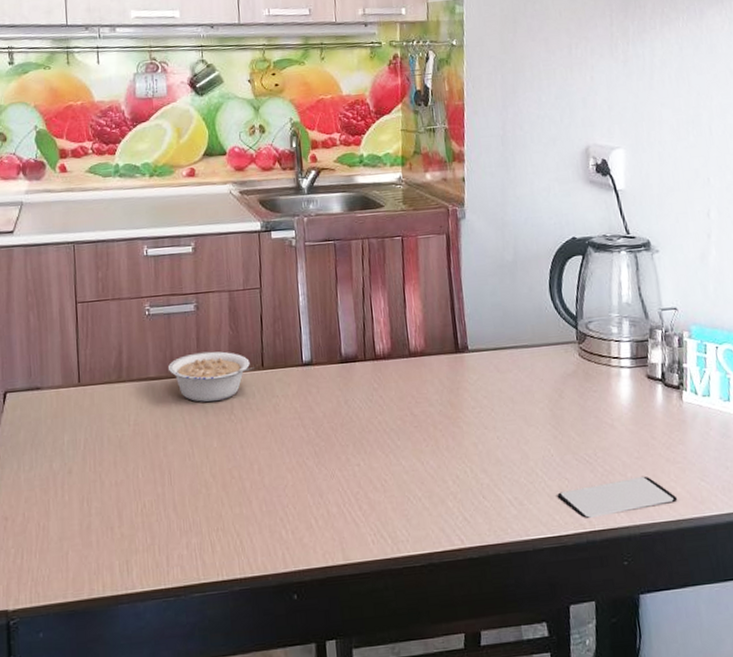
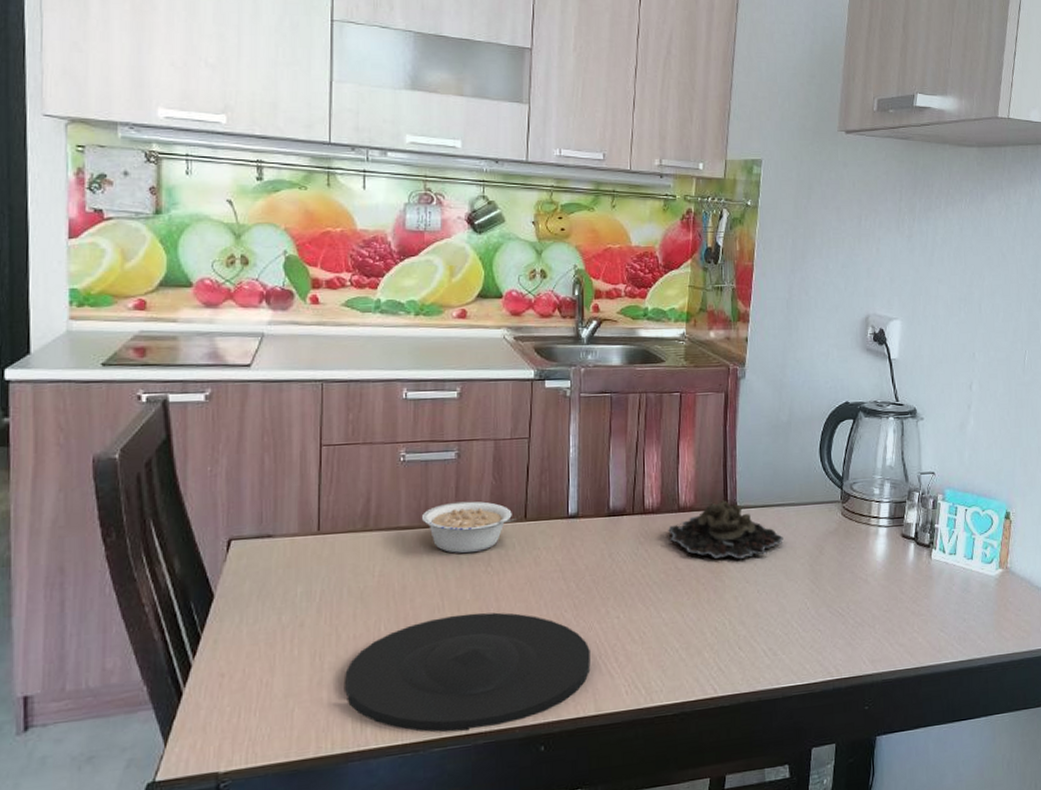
plate: none [110,459,336,579] -> present [345,612,591,733]
succulent plant: none [400,343,520,404] -> present [668,500,783,559]
smartphone: present [557,476,678,519] -> none [809,627,918,668]

